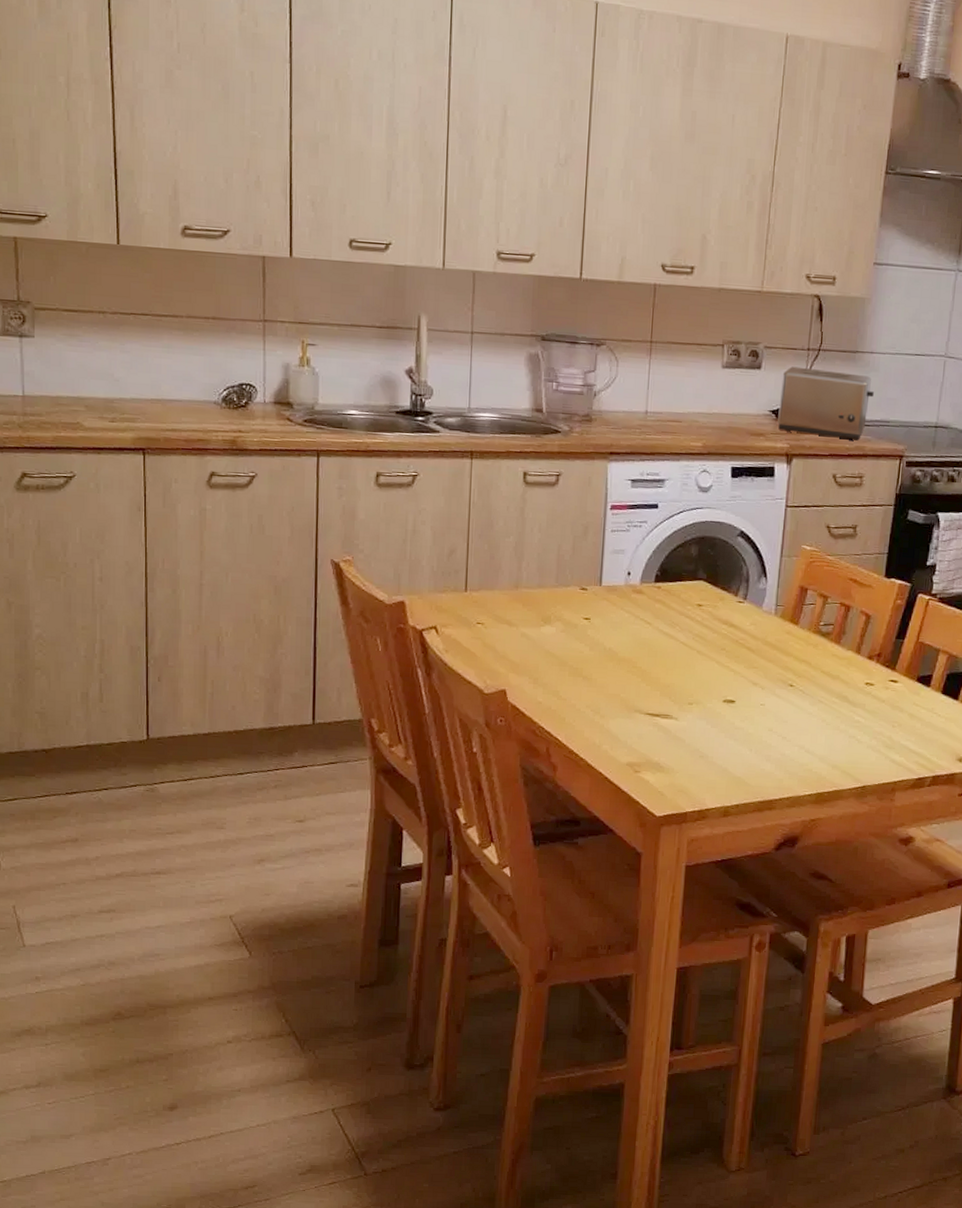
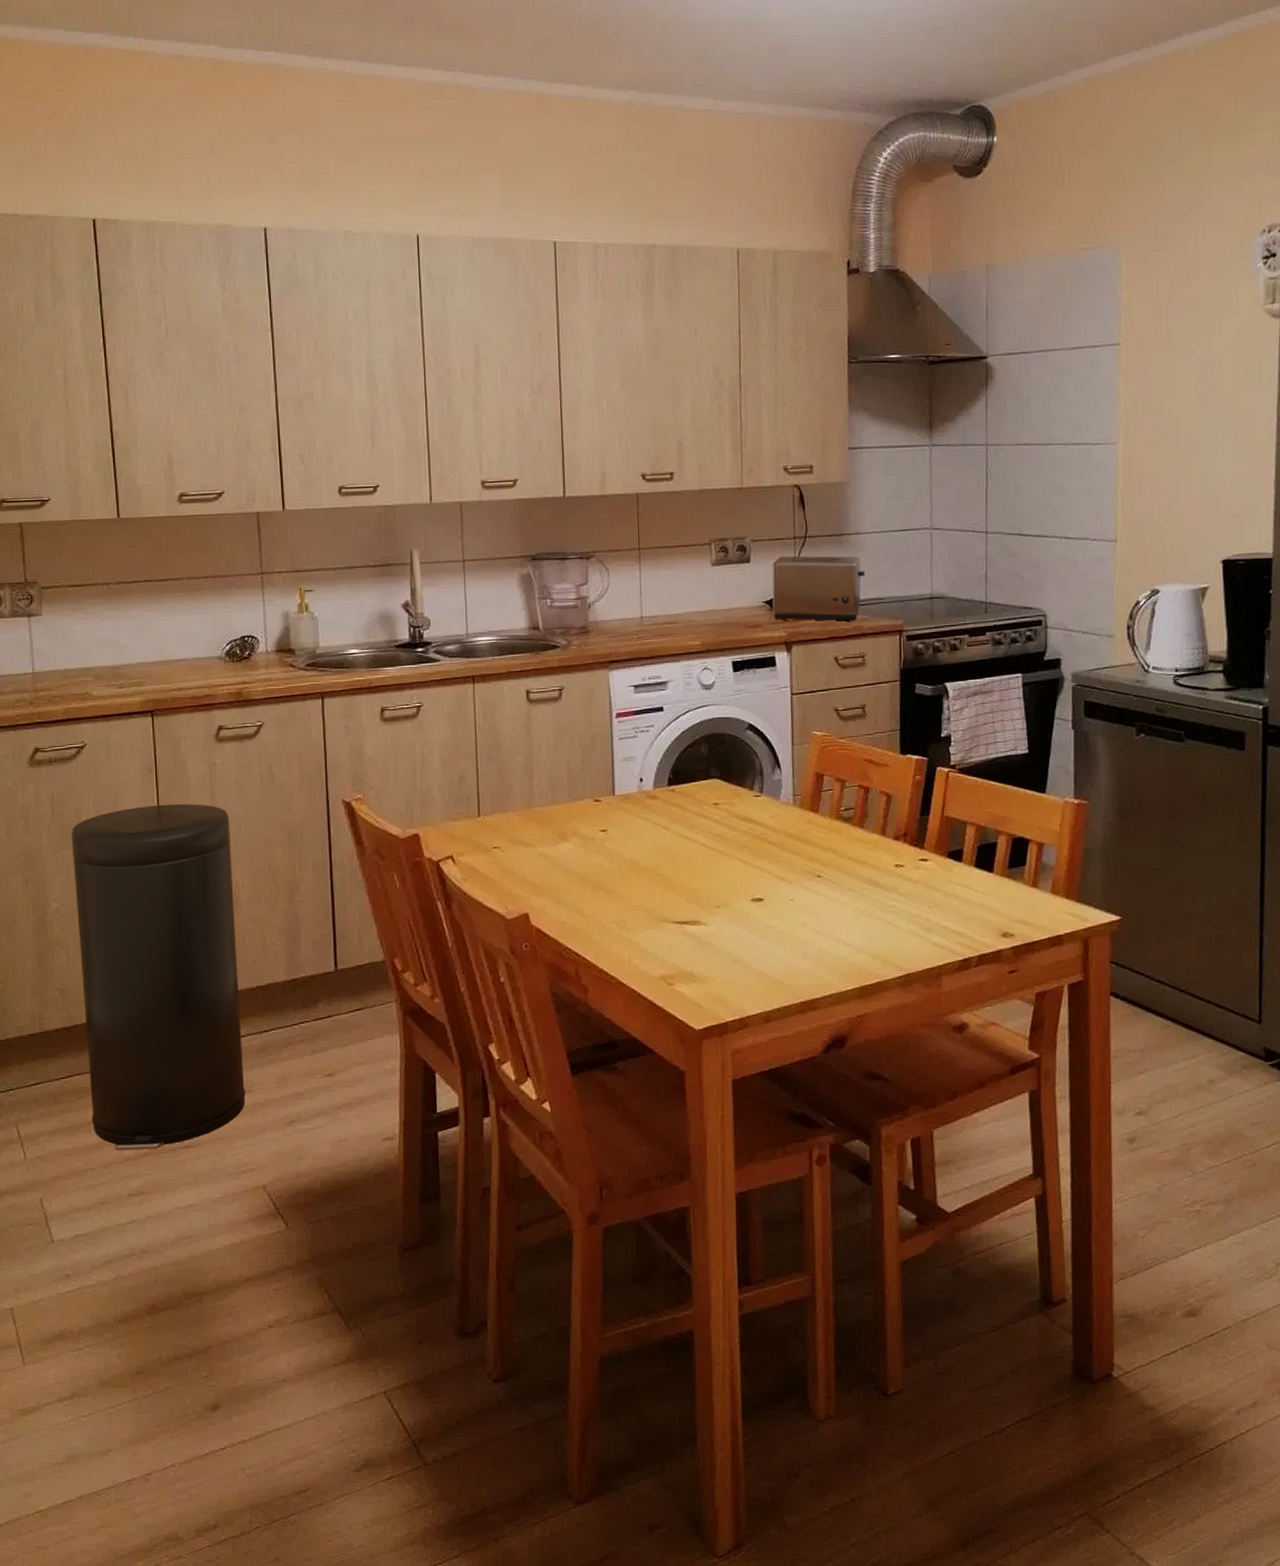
pedal bin: none [56,543,217,872] -> present [71,803,246,1151]

